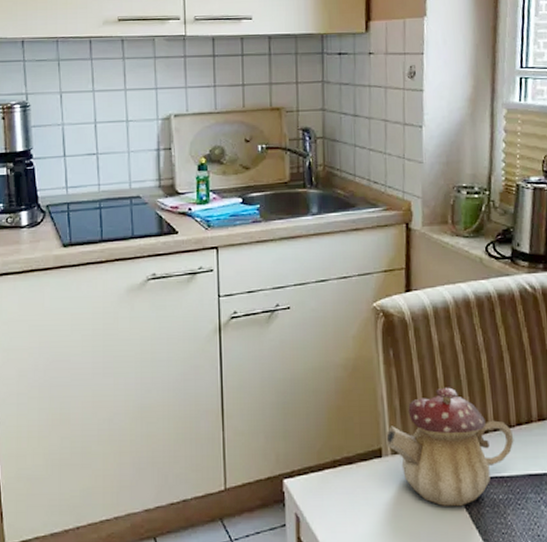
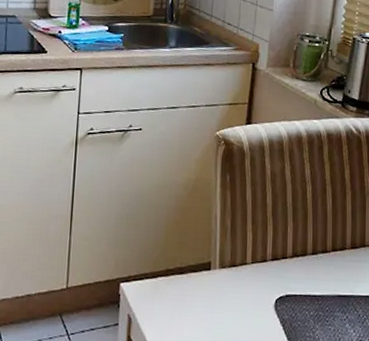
teapot: present [386,387,514,507] -> none [216,212,329,320]

